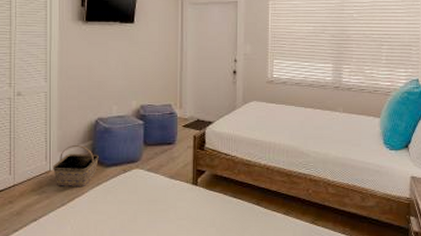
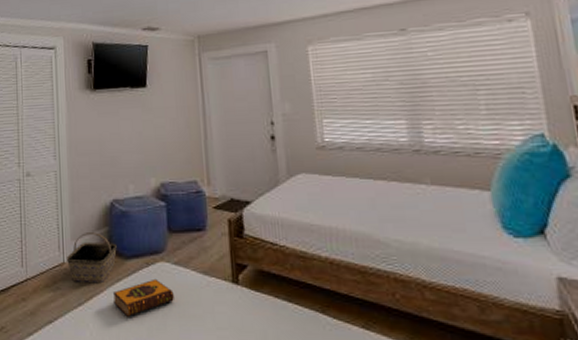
hardback book: none [92,182,145,213] -> present [112,278,174,317]

